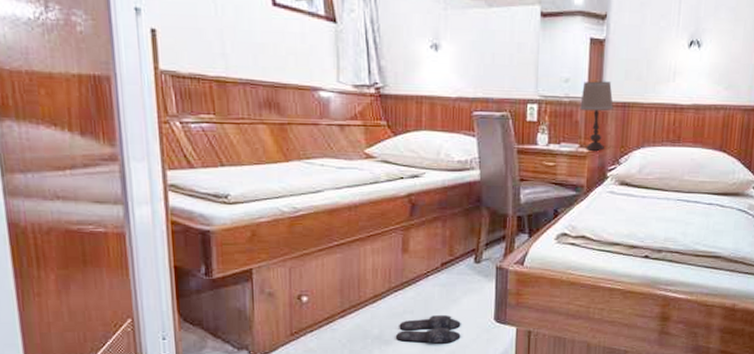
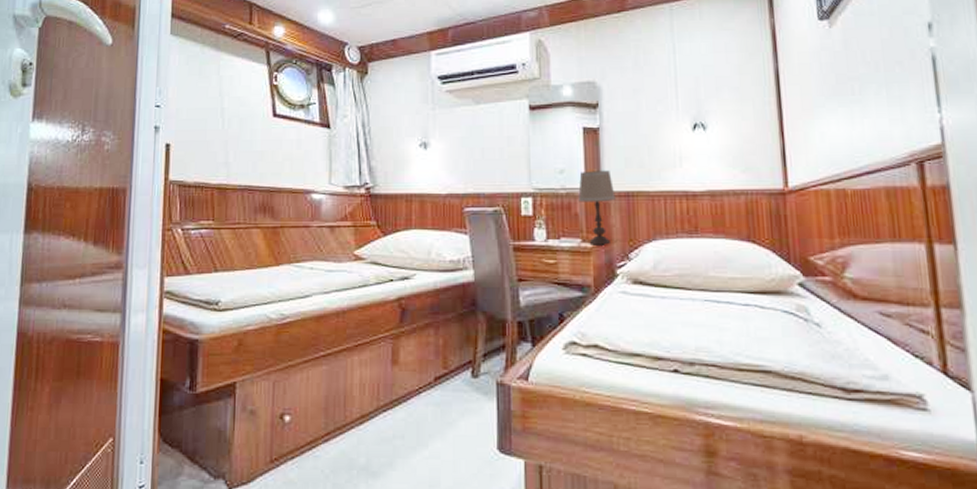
slippers: present [396,314,461,344] -> none [385,440,459,479]

